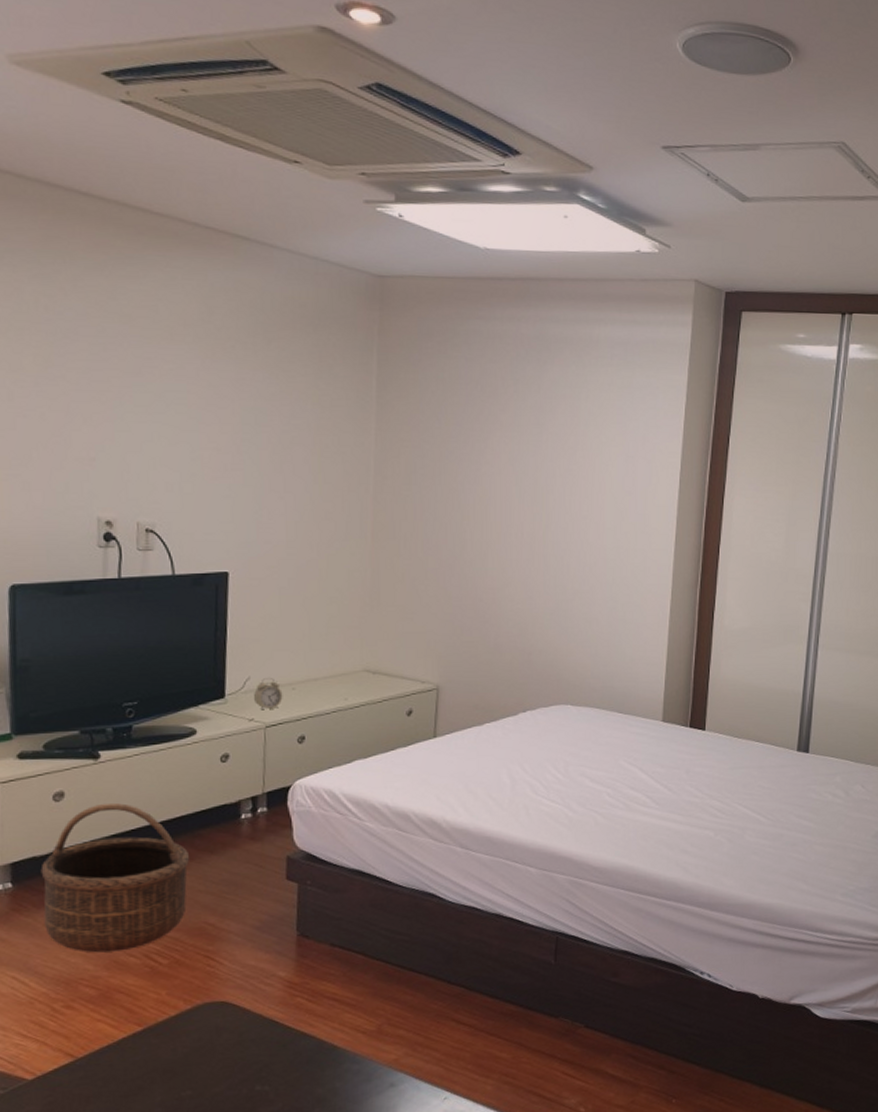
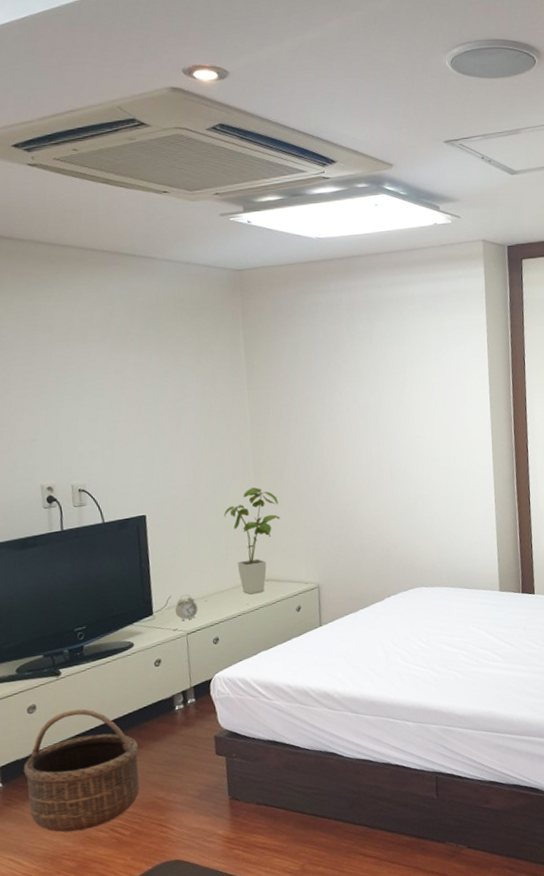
house plant: none [327,555,399,688] -> present [223,487,280,595]

